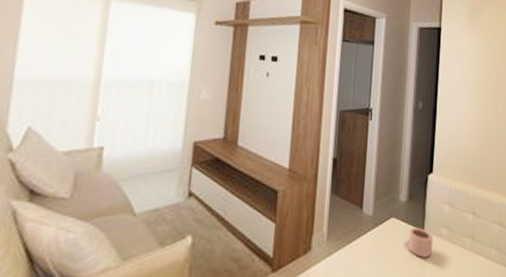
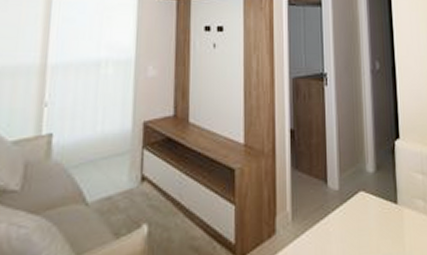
mug: present [407,227,434,258] -> none [380,200,410,235]

